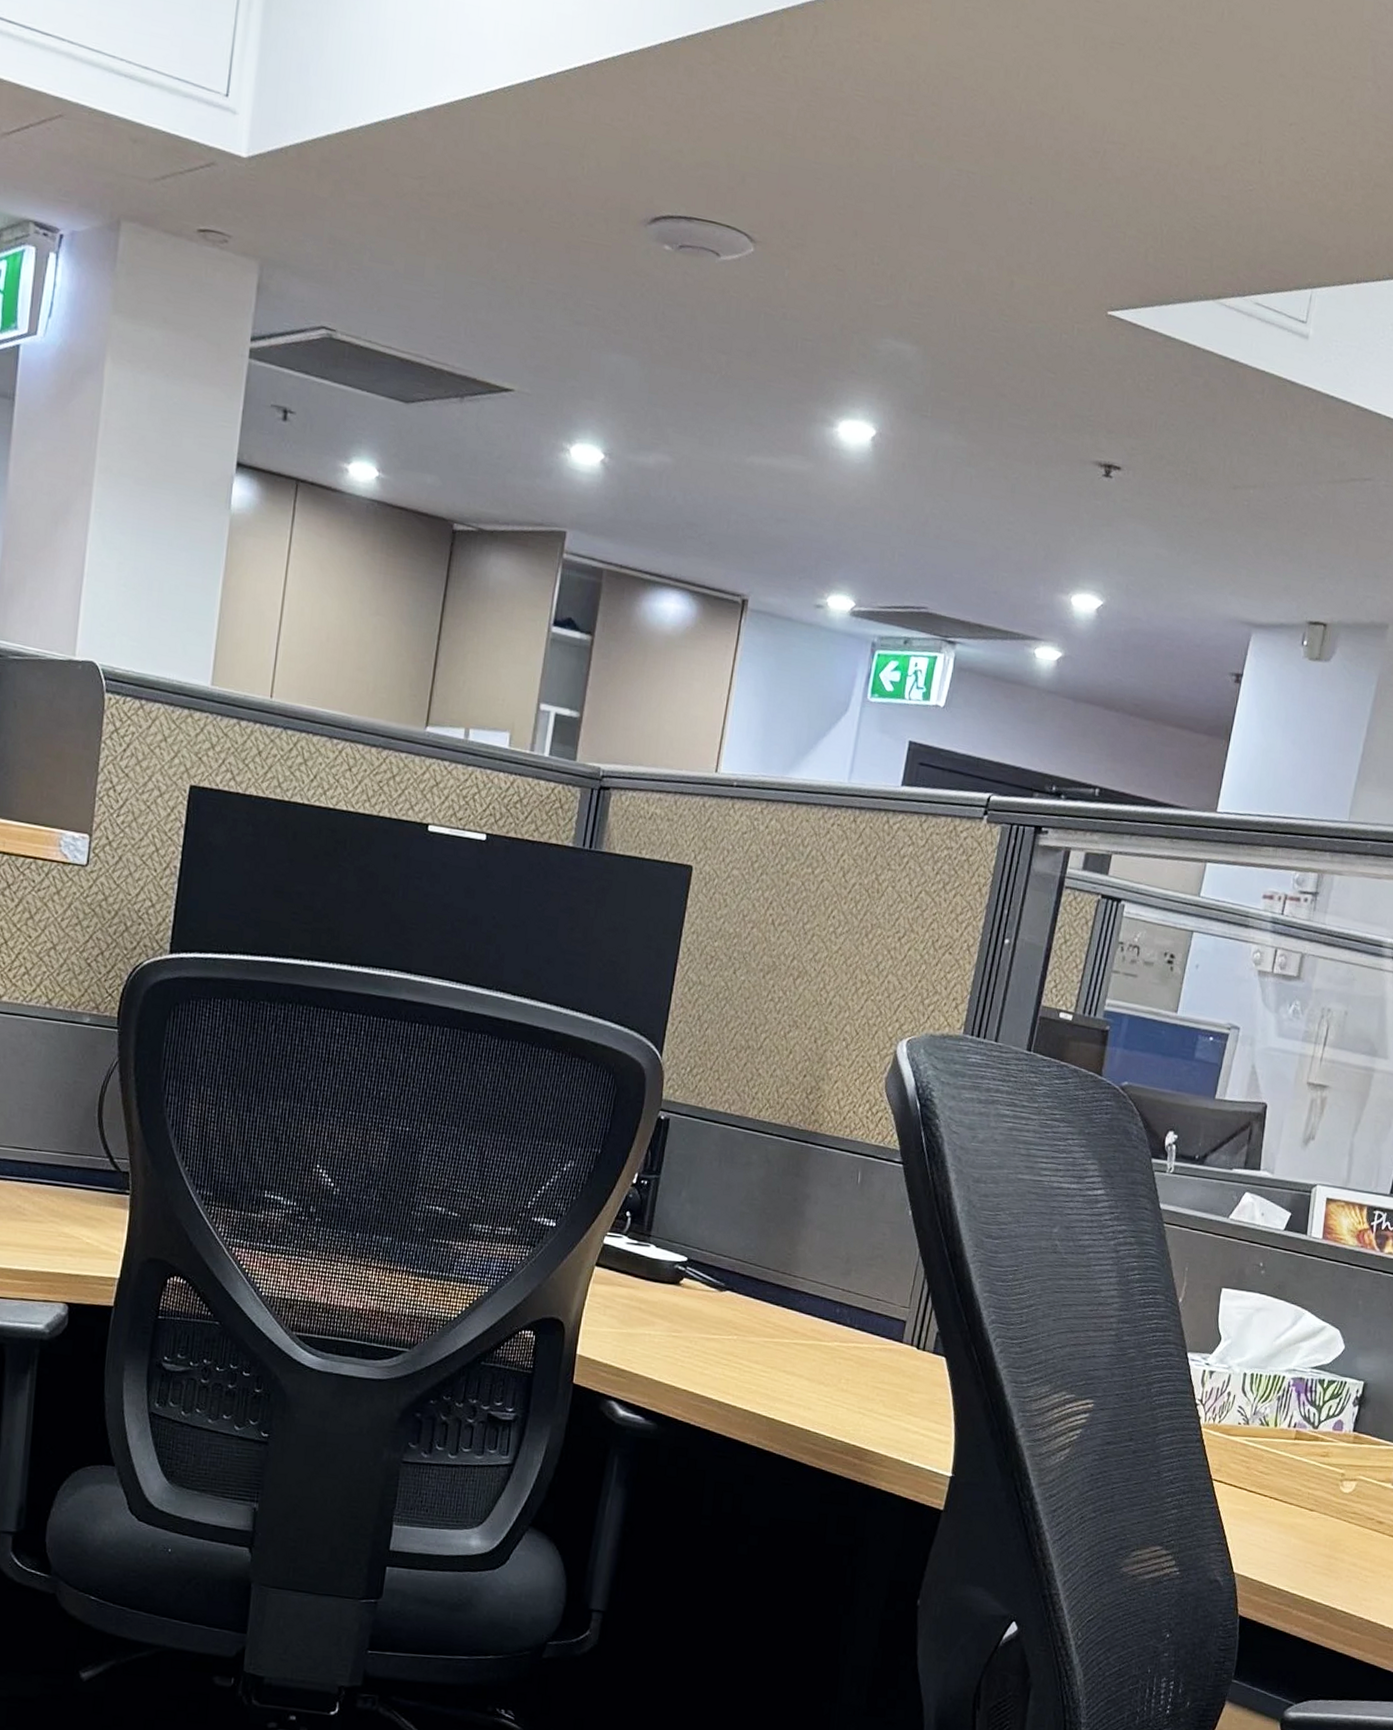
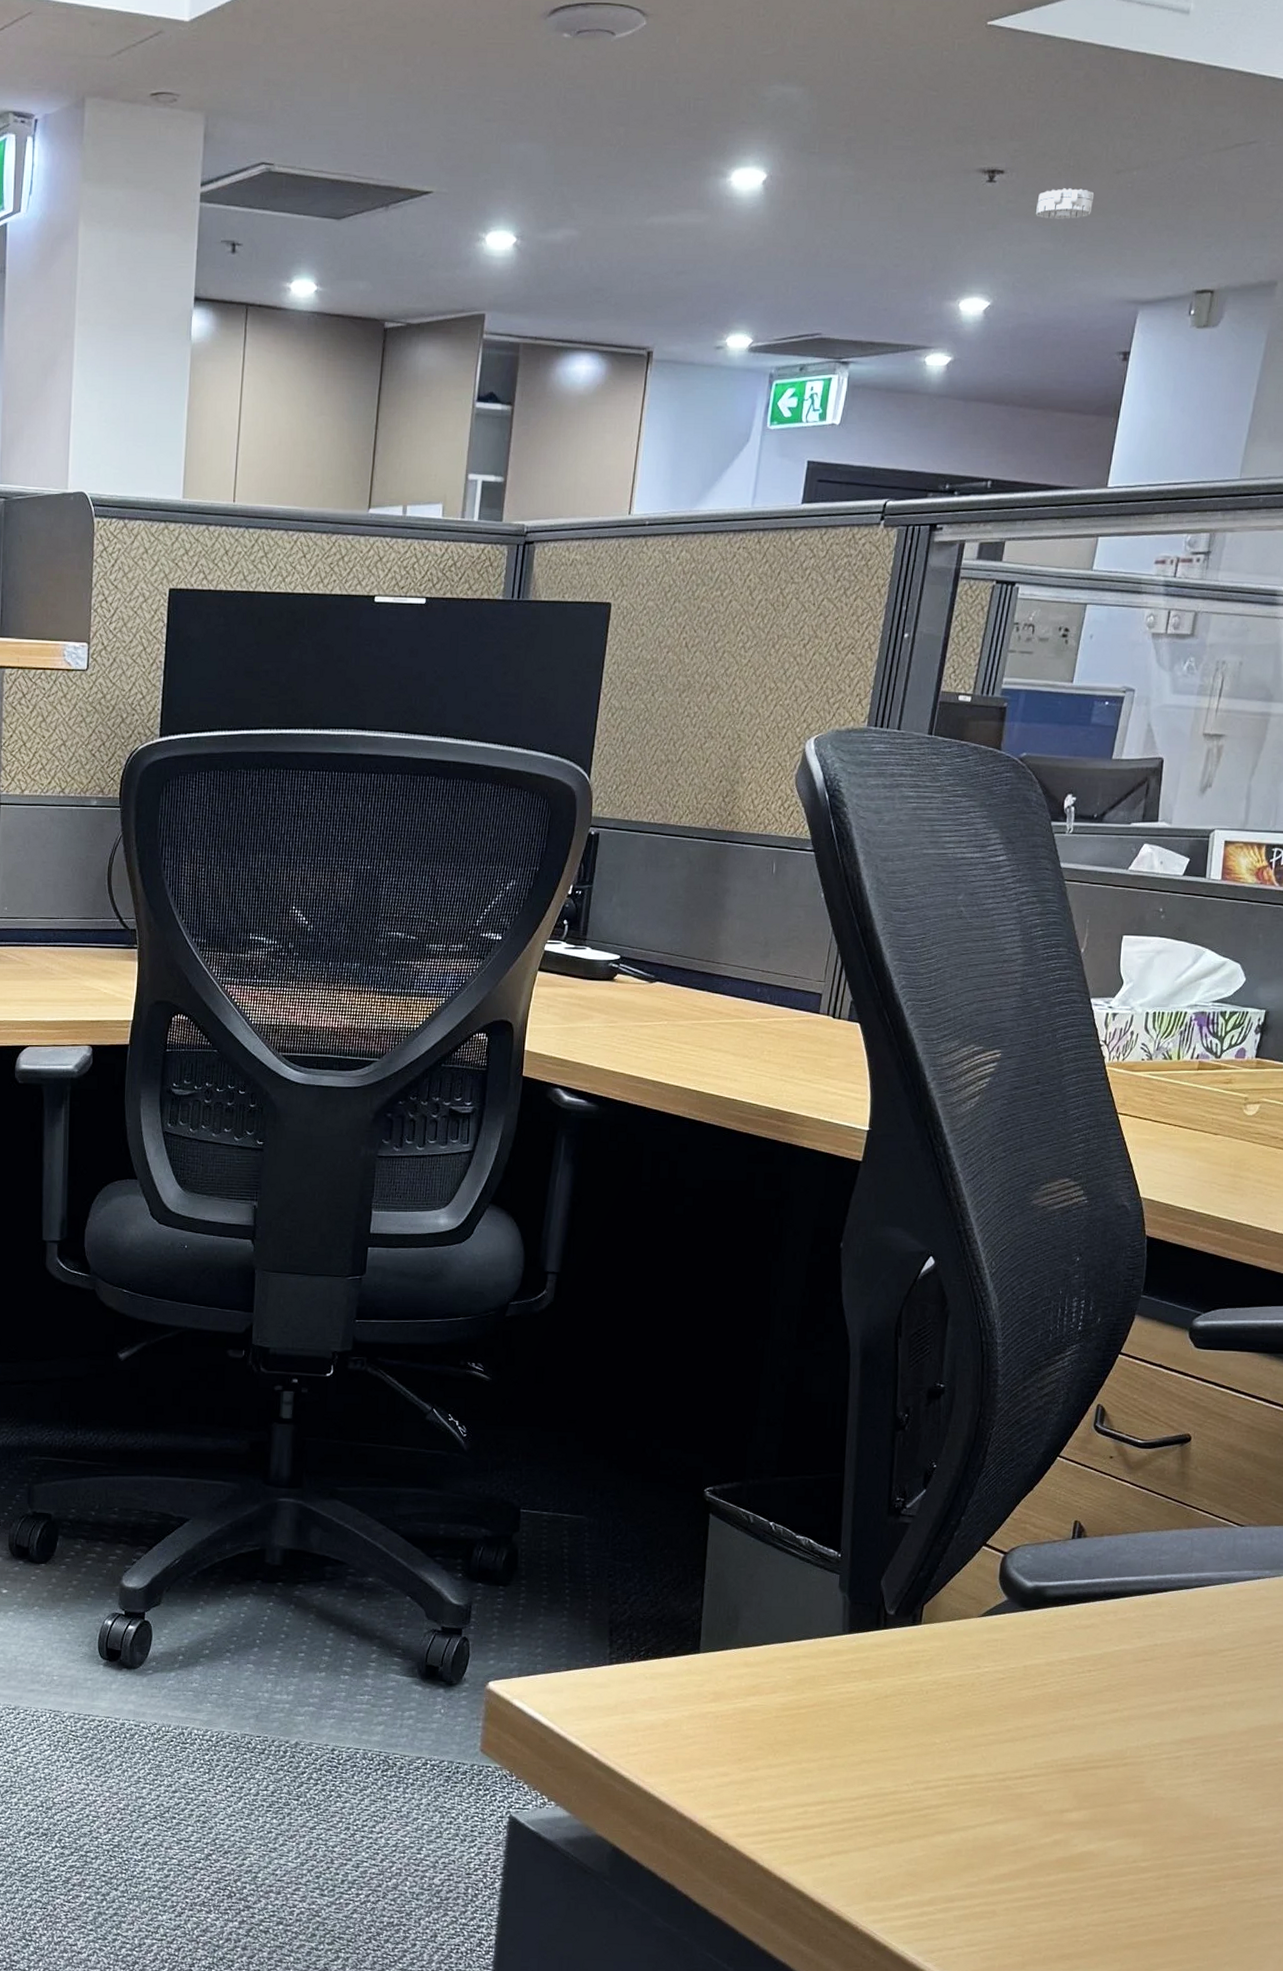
smoke detector: none [1152,494,1211,529] -> present [1036,188,1095,219]

